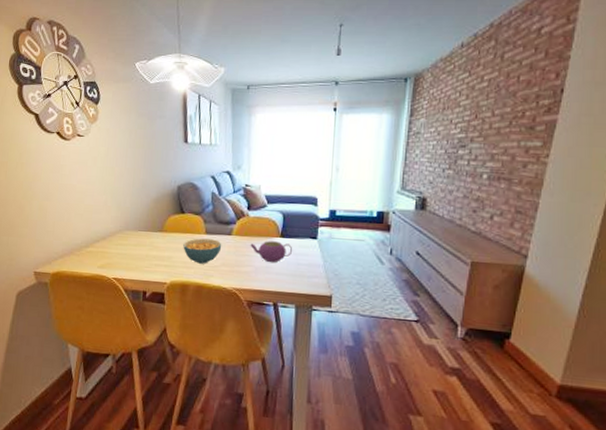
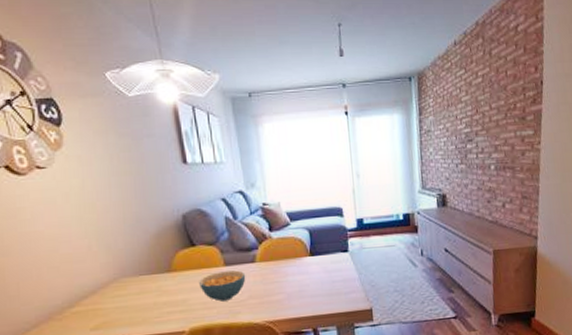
teapot: present [250,241,293,263] -> none [278,261,325,286]

